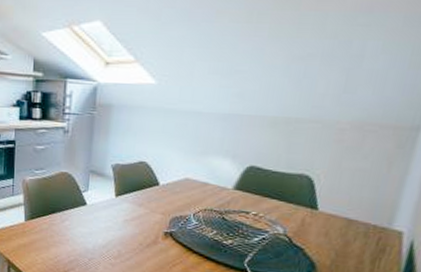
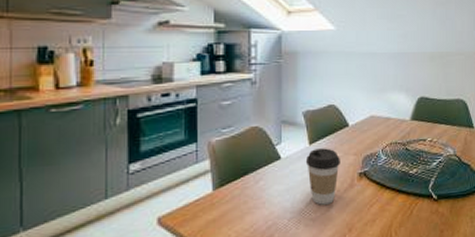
coffee cup: none [110,201,146,255] -> present [305,148,340,205]

